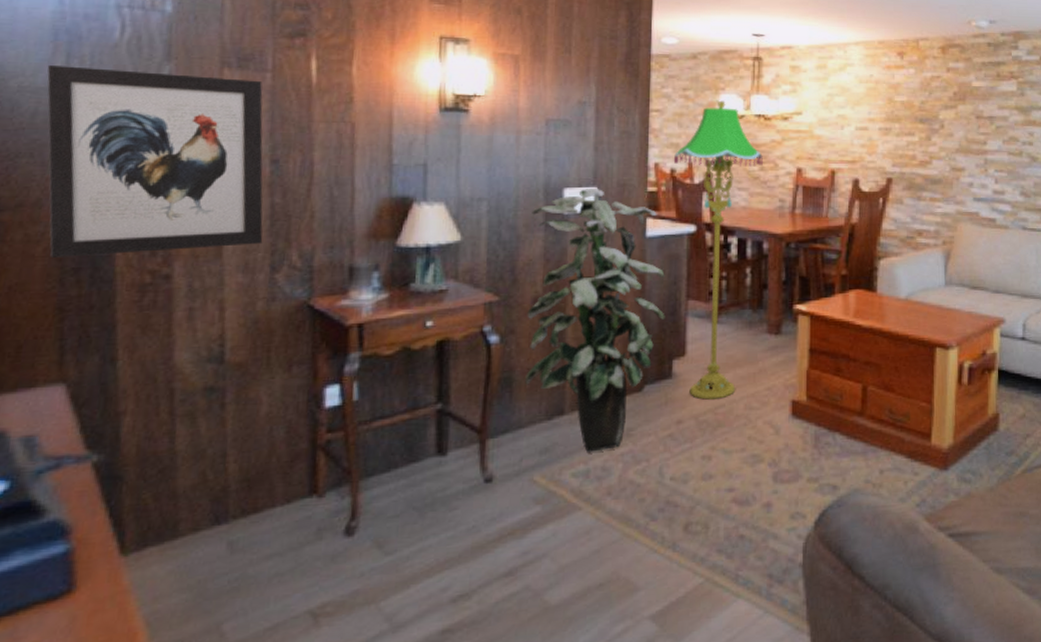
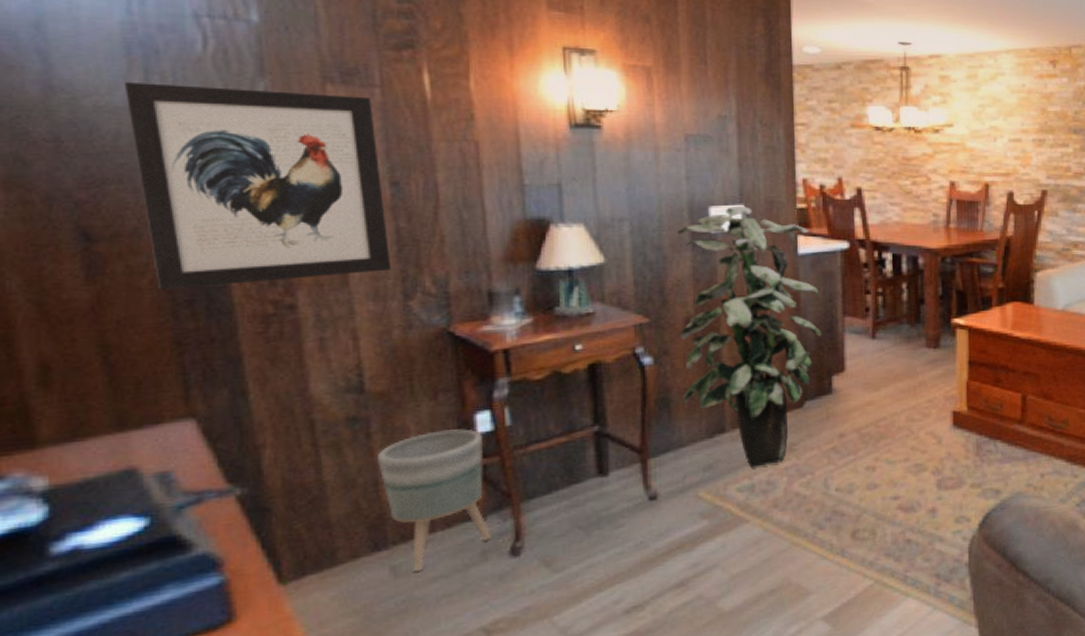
planter: none [228,402,331,548] -> present [378,429,491,572]
floor lamp: present [674,100,764,400] -> none [823,113,916,413]

